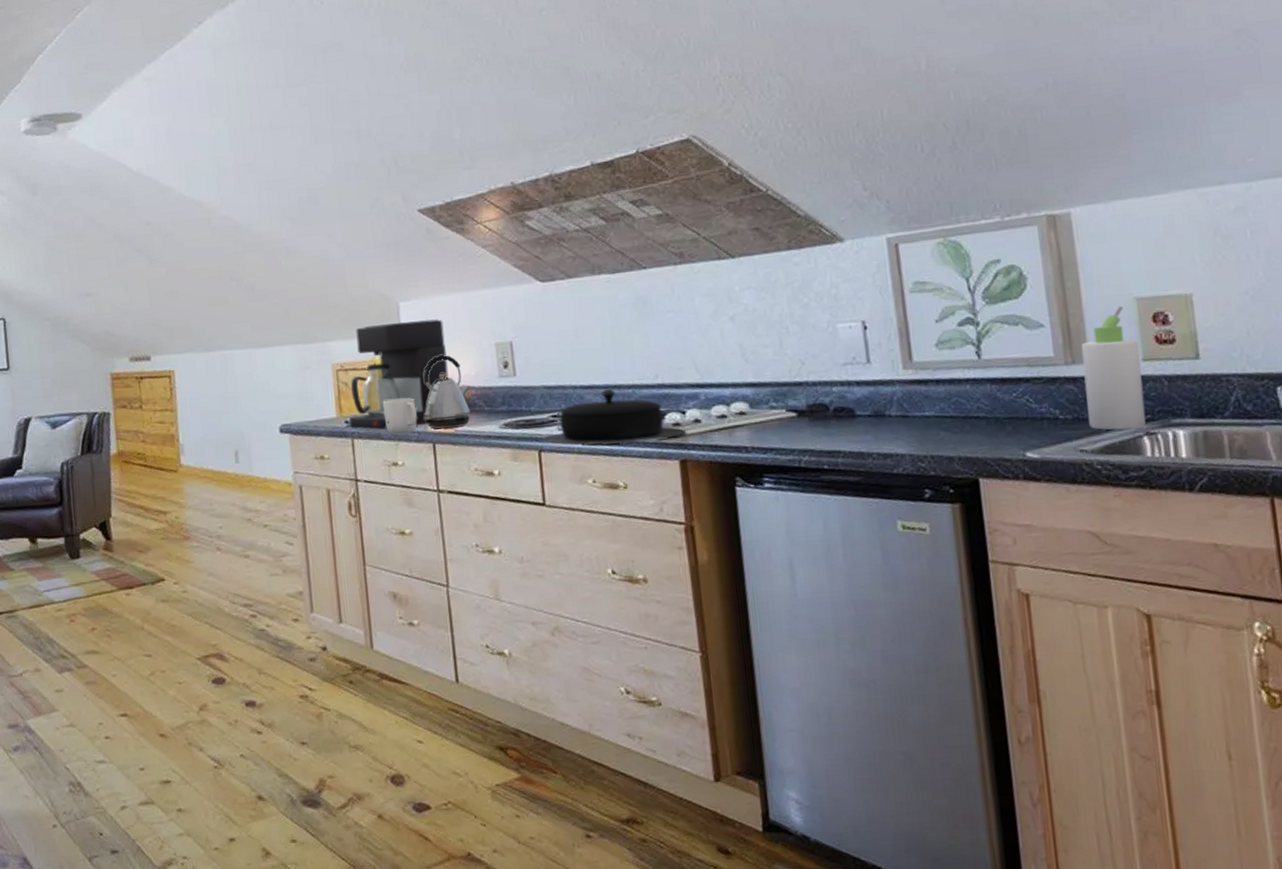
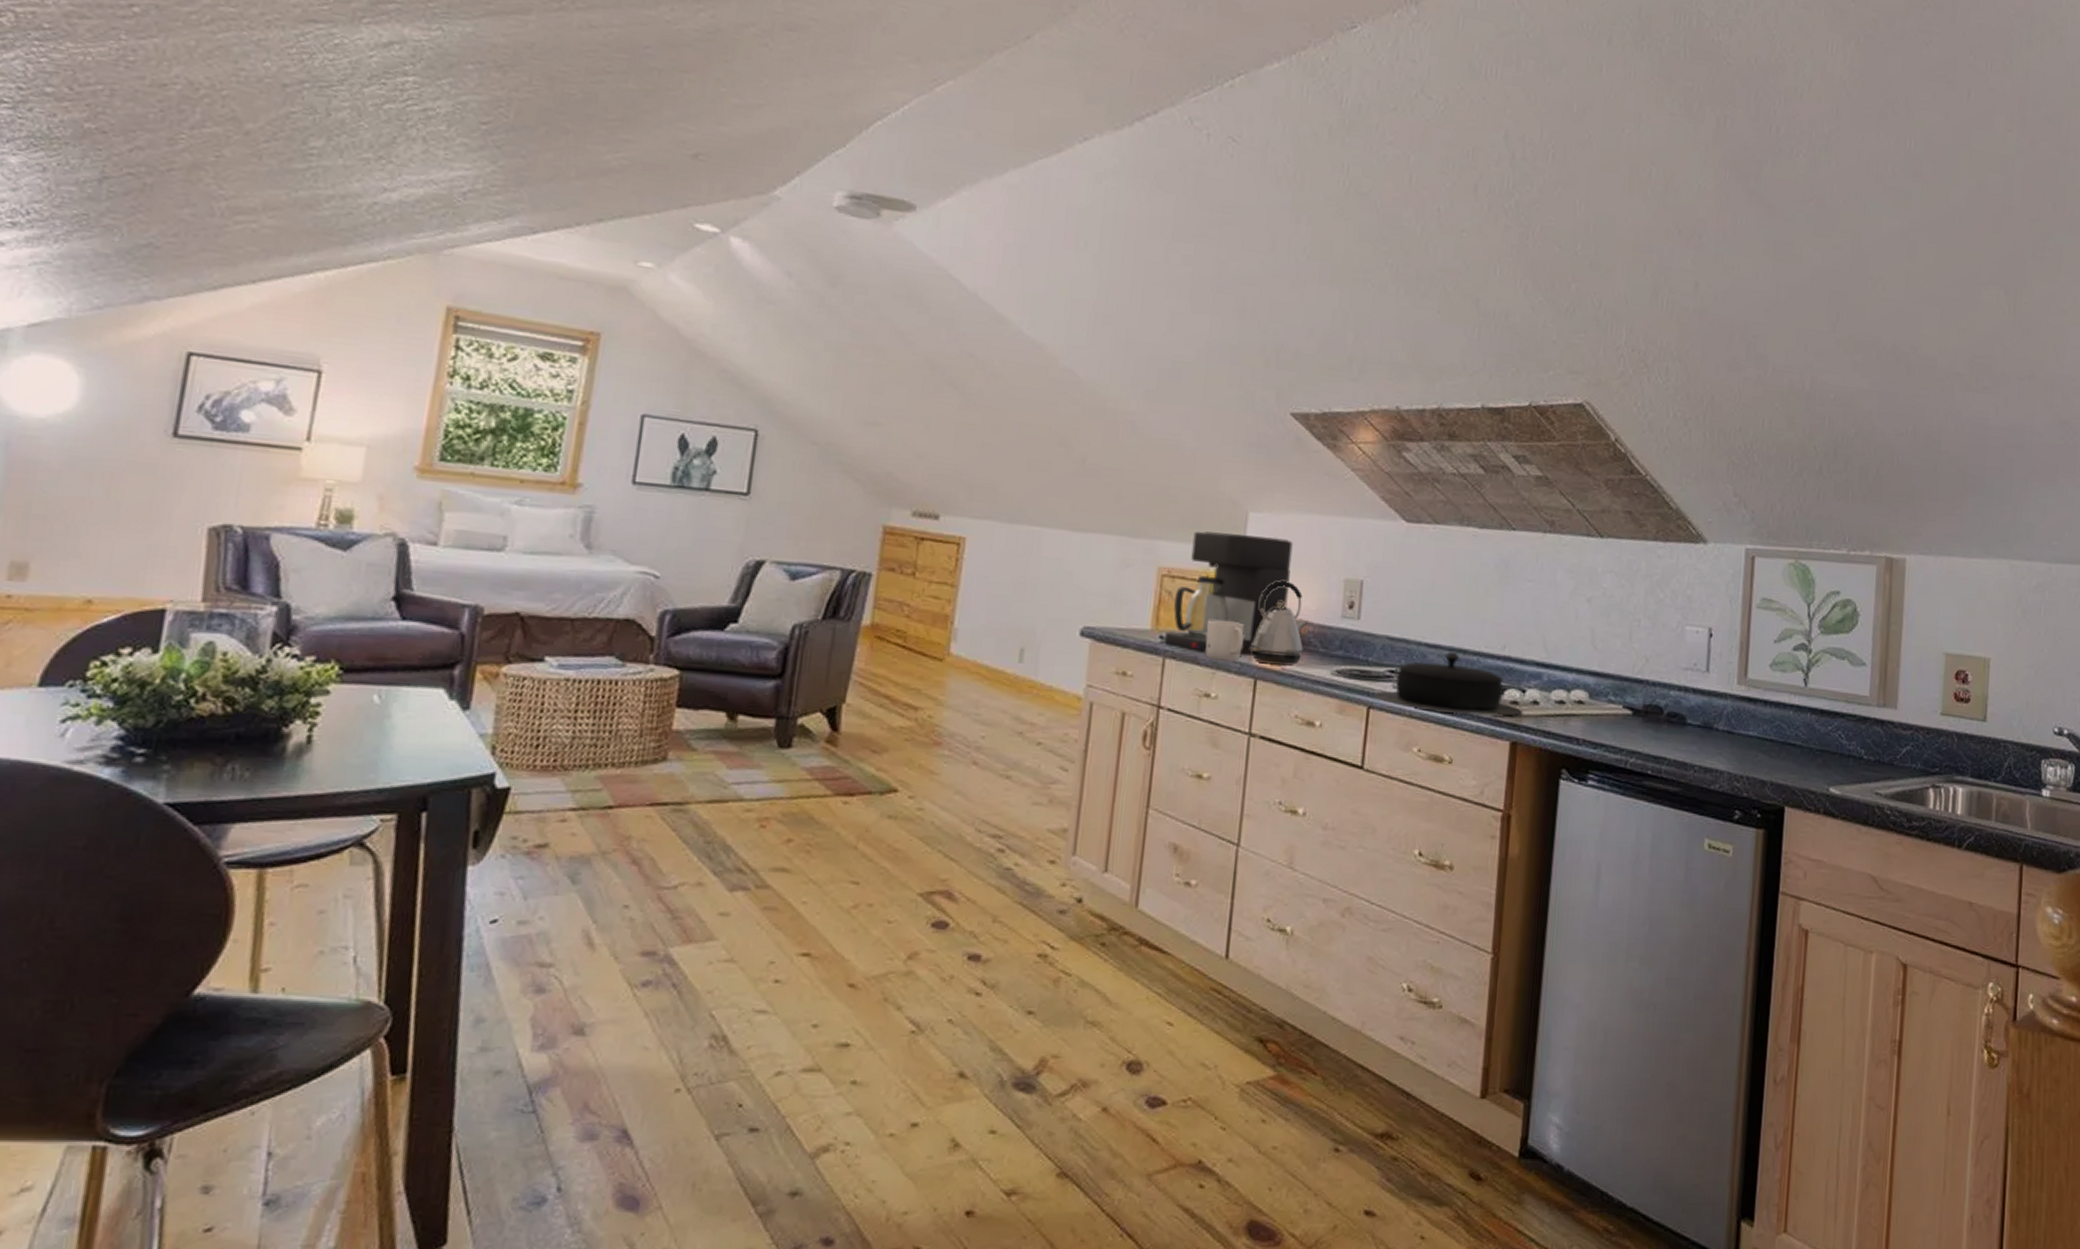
bottle: present [1081,305,1147,431] -> none [1886,657,1941,780]

